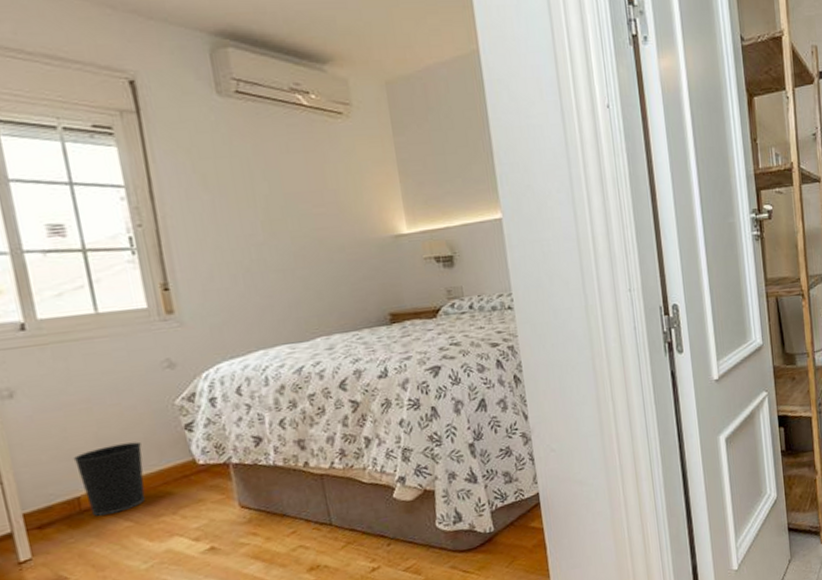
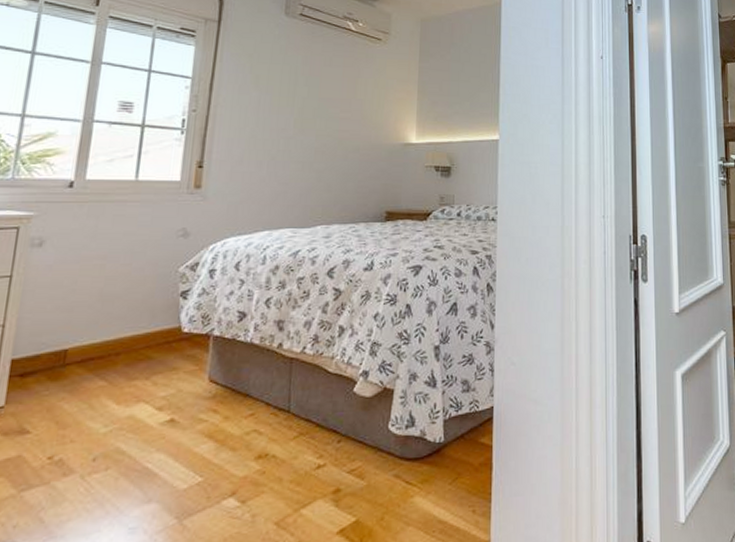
wastebasket: present [73,441,146,516] -> none [73,302,138,371]

